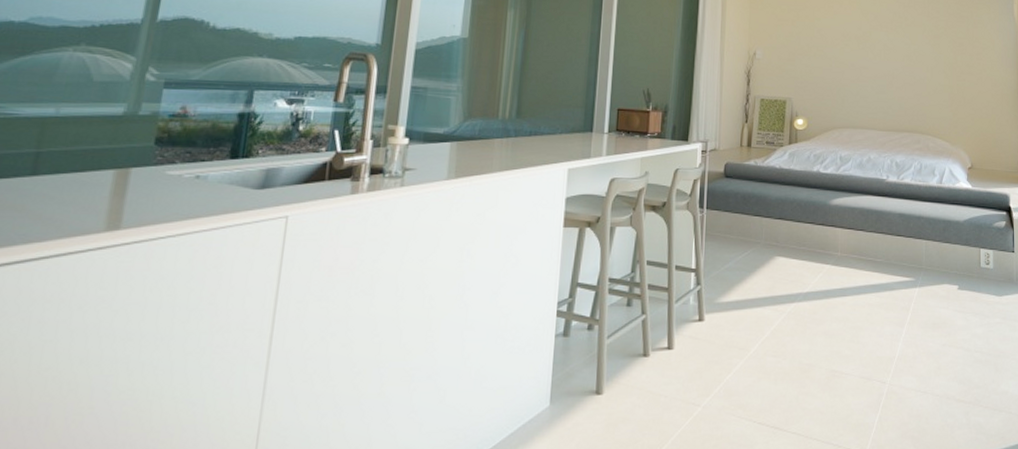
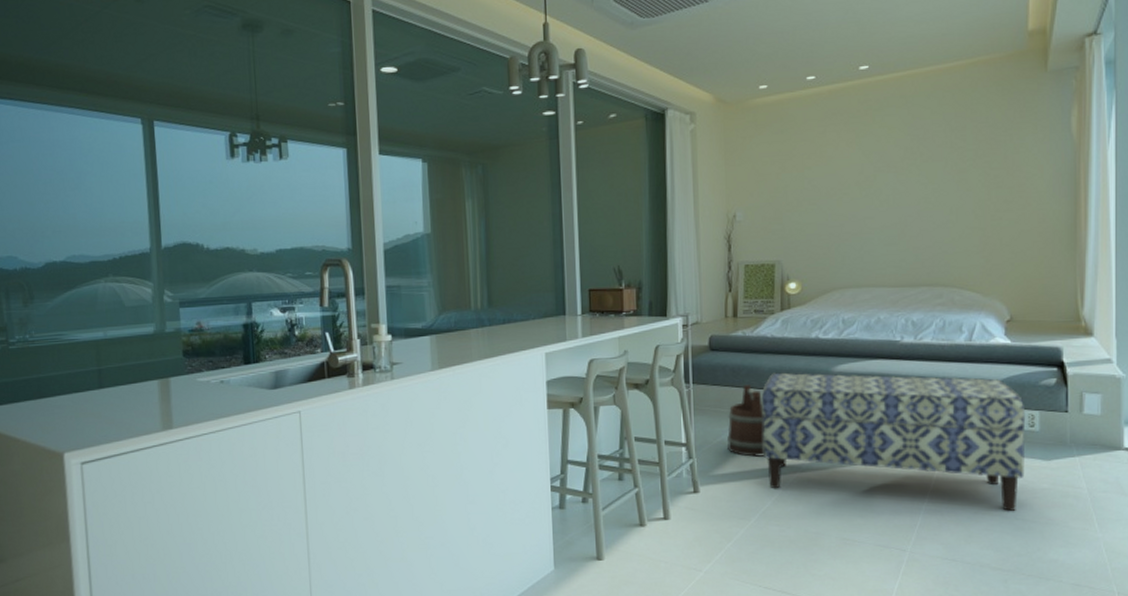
bucket: none [734,212,769,285] -> present [727,384,765,457]
bench: none [766,202,983,344] -> present [761,372,1026,511]

